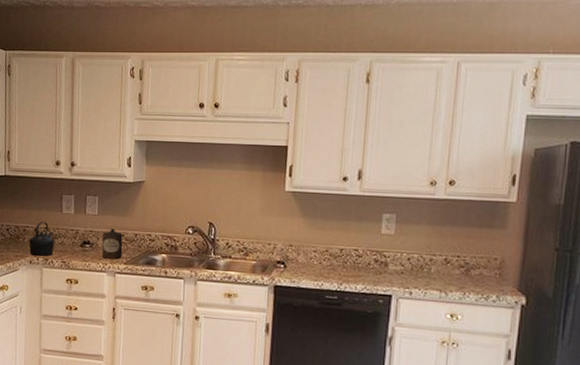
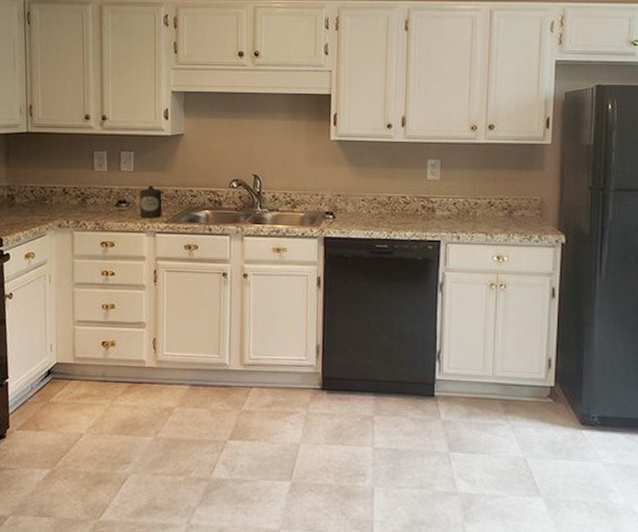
kettle: present [29,221,55,256] -> none [57,180,87,219]

